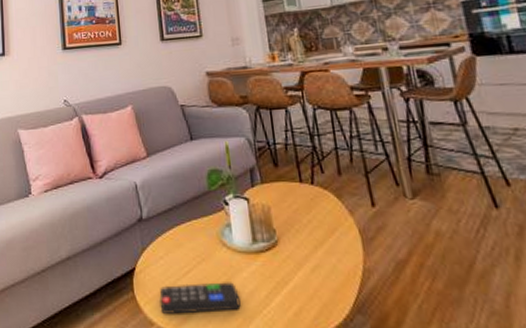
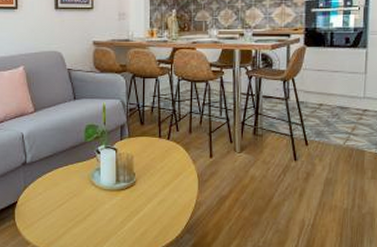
remote control: present [159,282,241,314] -> none [36,212,101,236]

